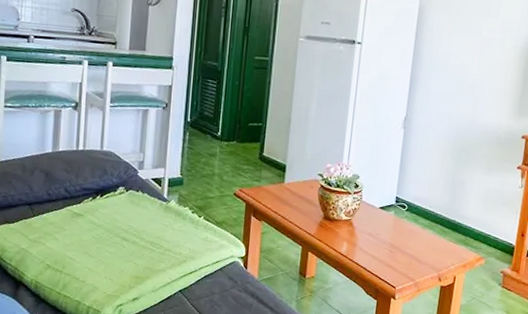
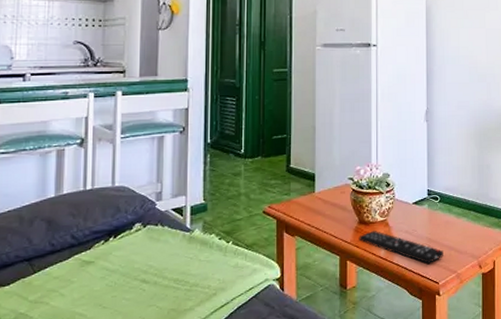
remote control: none [322,228,404,268] -> present [359,231,443,264]

